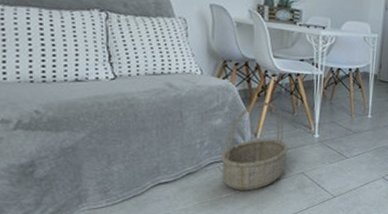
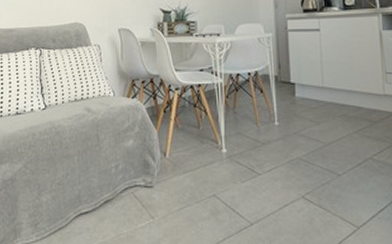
basket: present [220,102,288,191] -> none [134,118,197,220]

